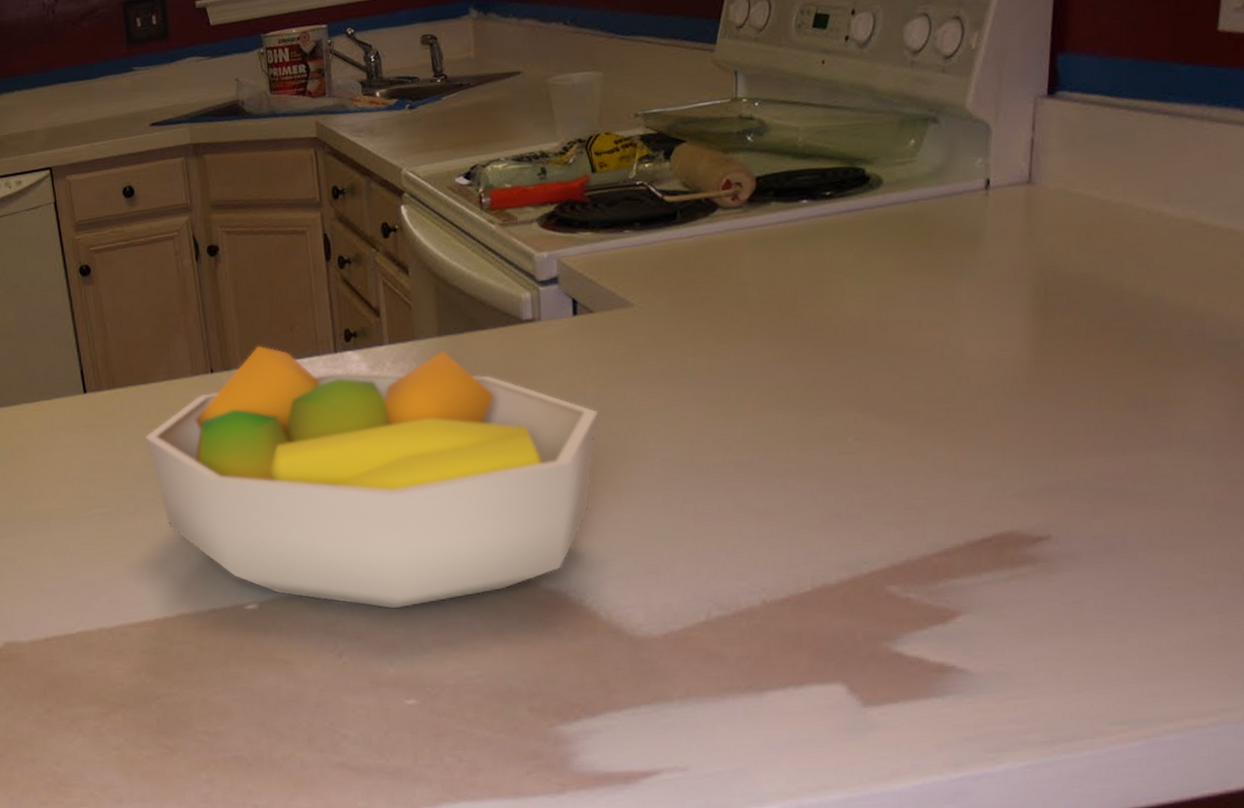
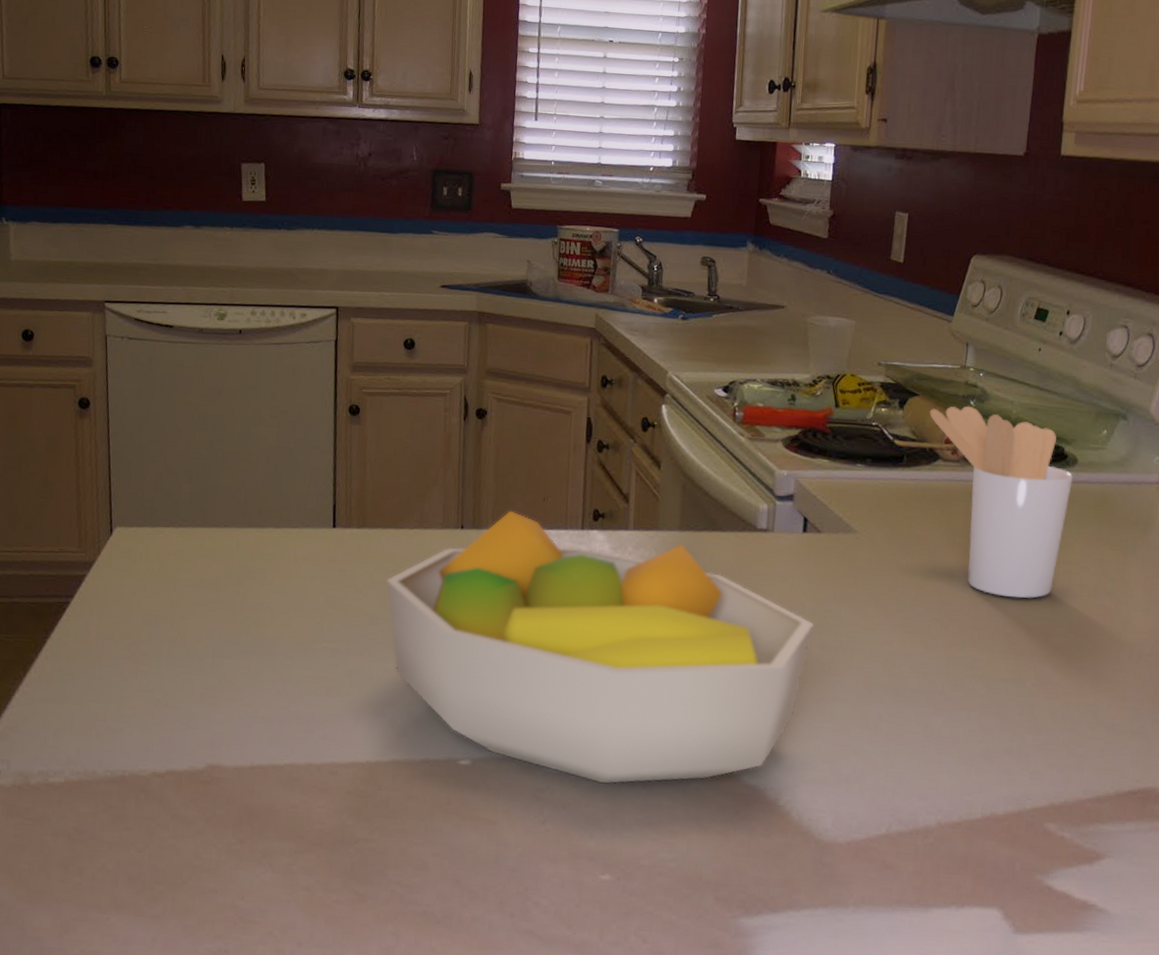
utensil holder: none [700,142,880,349] -> present [929,406,1073,599]

